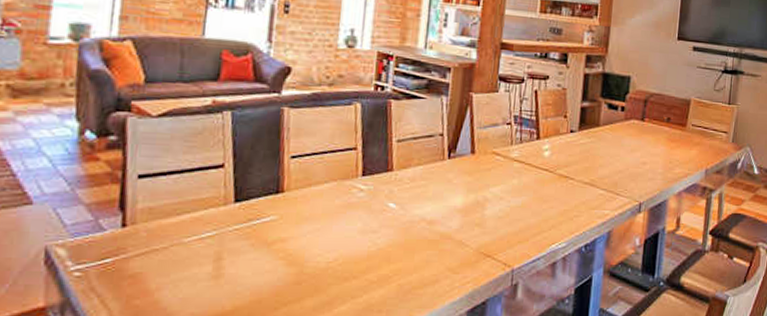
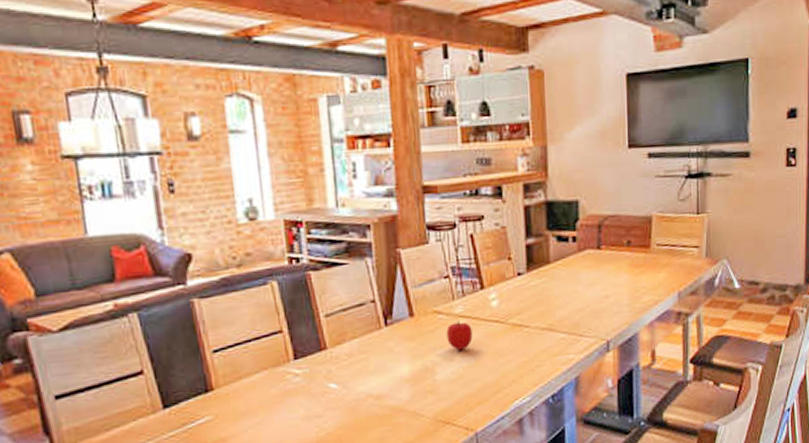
fruit: none [500,164,524,191] -> present [446,321,473,350]

